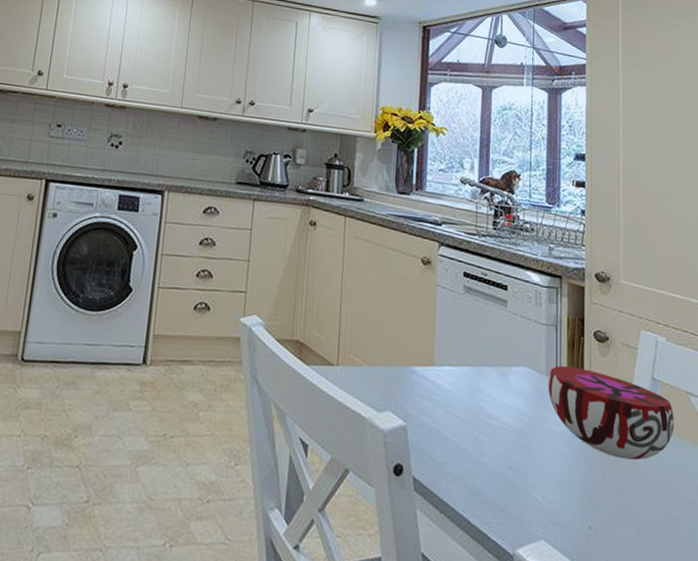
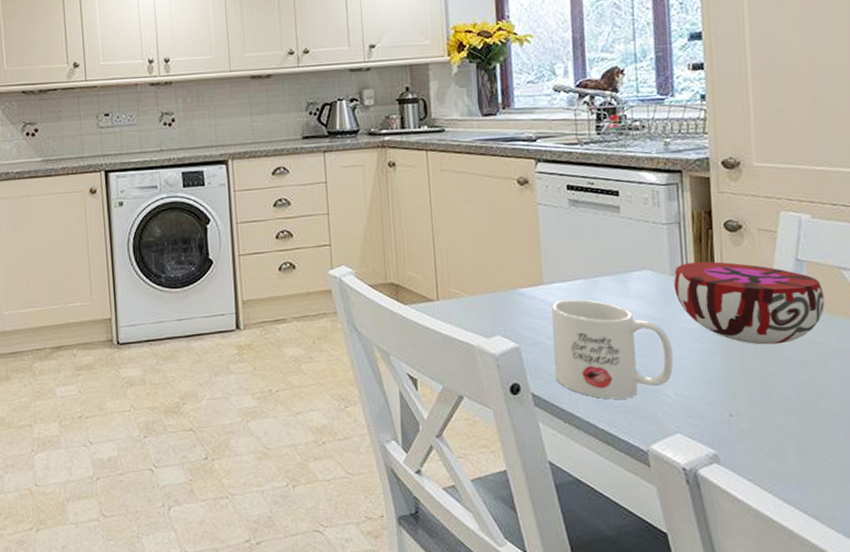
mug: none [437,384,543,496] -> present [552,299,674,399]

